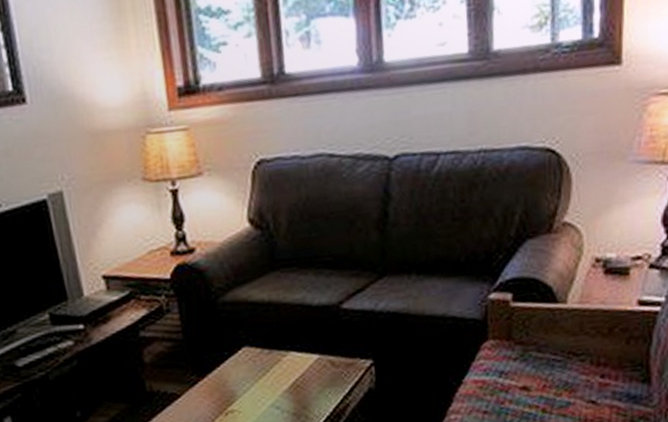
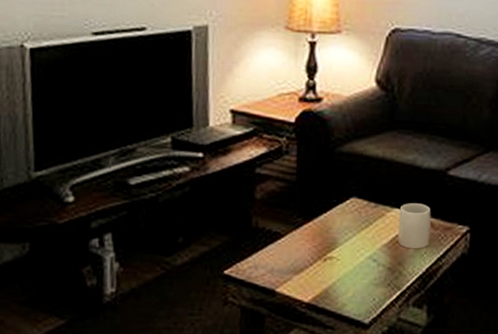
mug: none [295,343,333,391] -> present [397,203,431,249]

